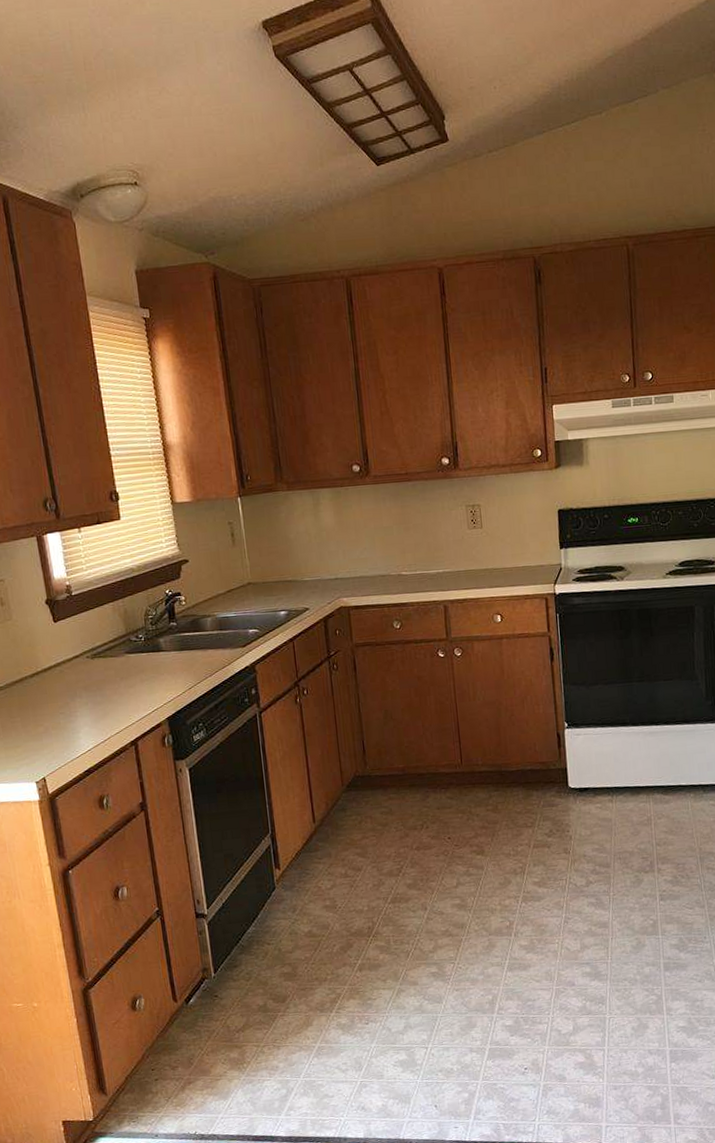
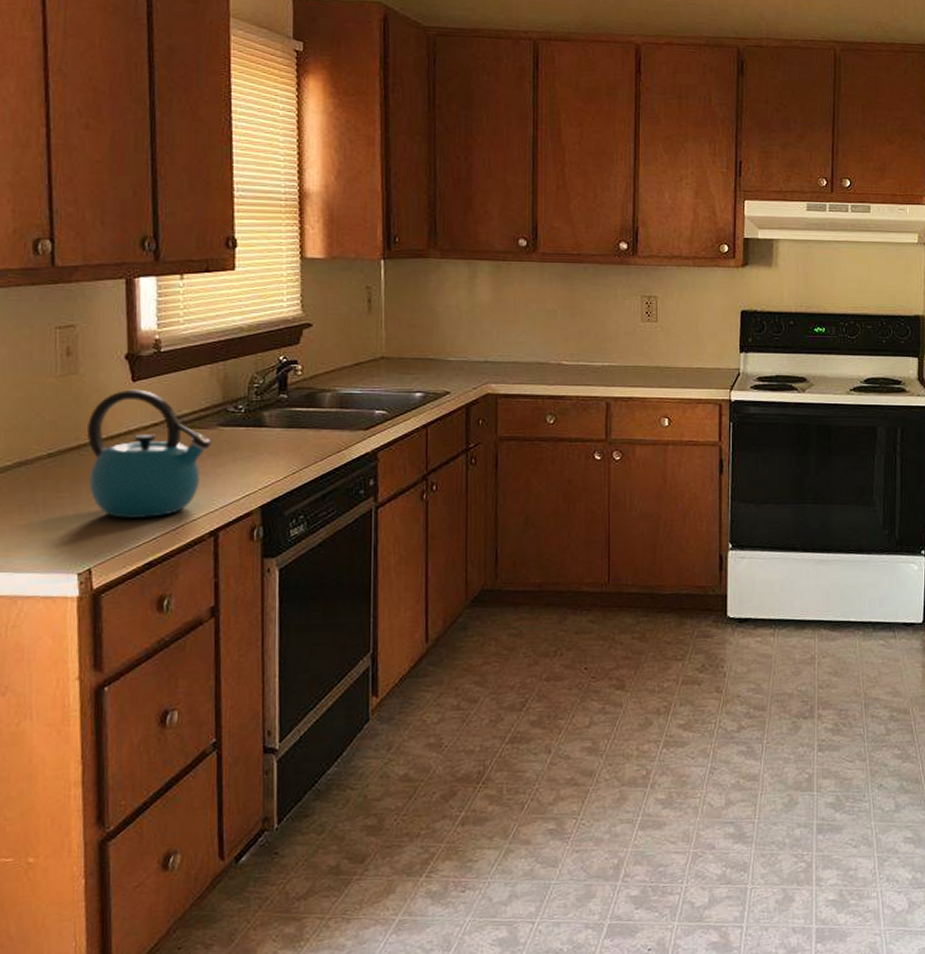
kettle: none [25,628,123,736] -> present [87,389,212,518]

